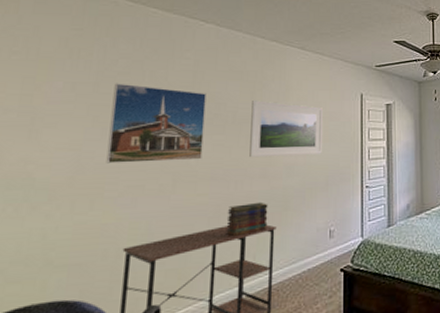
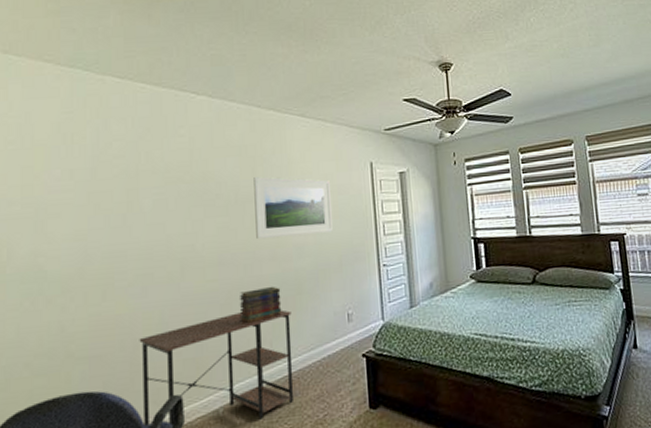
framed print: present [106,83,206,164] -> none [111,167,208,253]

